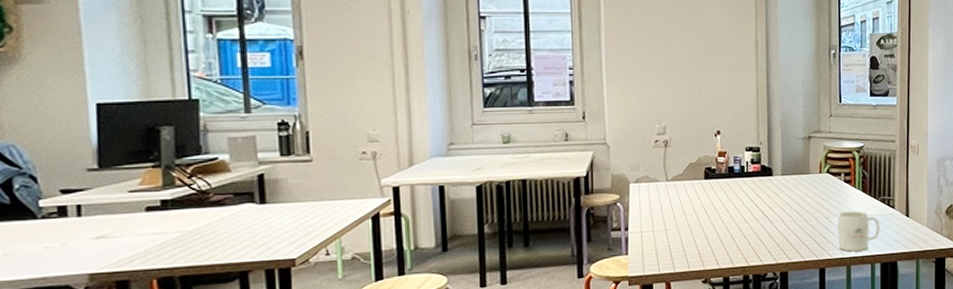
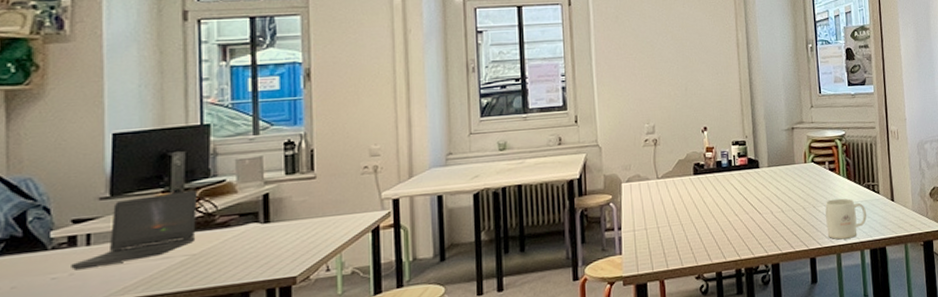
laptop computer: none [63,165,191,241] -> present [71,189,198,270]

